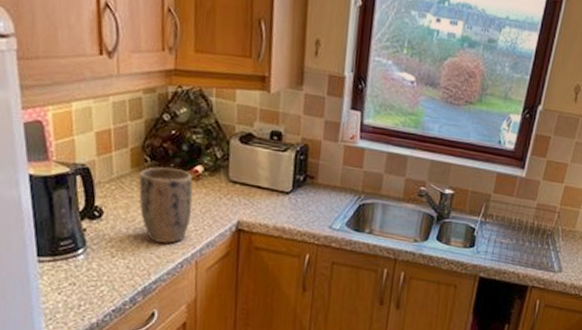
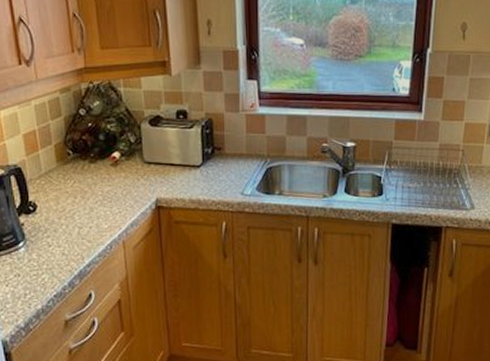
plant pot: present [138,167,193,244] -> none [64,158,114,228]

